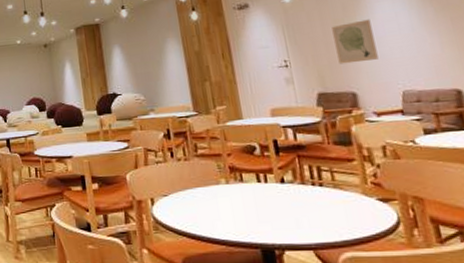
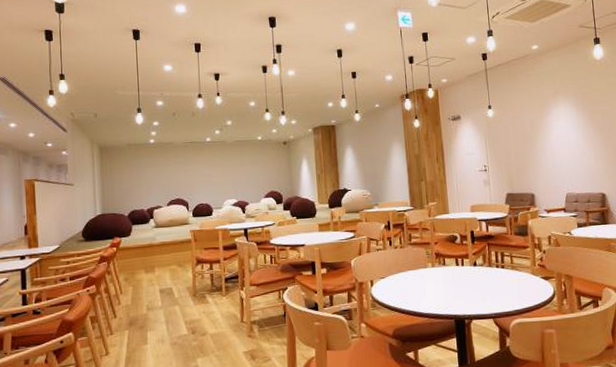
wall art: present [331,19,379,65] -> none [521,135,552,171]

